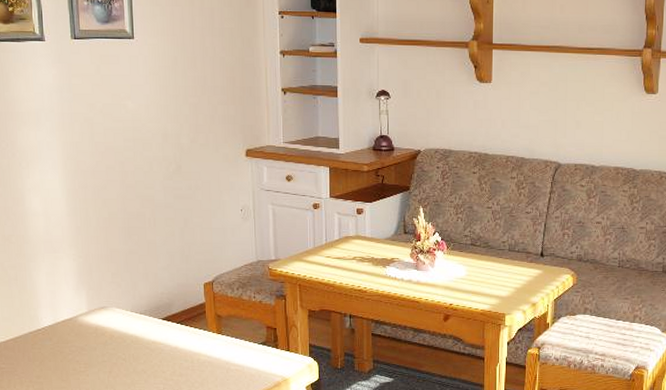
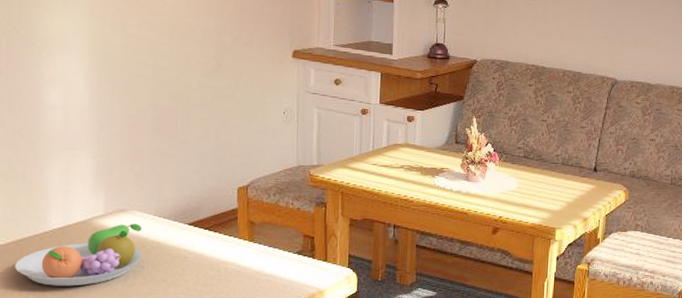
fruit bowl: none [15,320,124,379] -> present [15,224,143,286]

